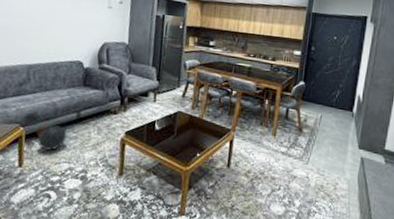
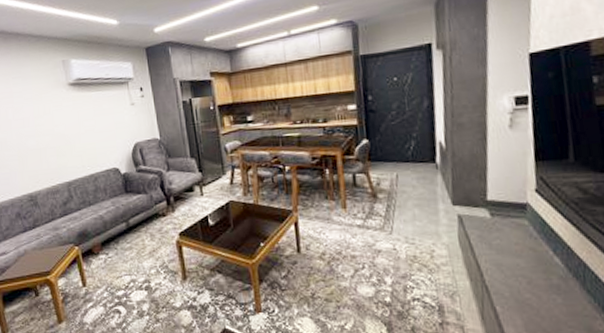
ball: present [37,125,67,151] -> none [93,239,122,266]

